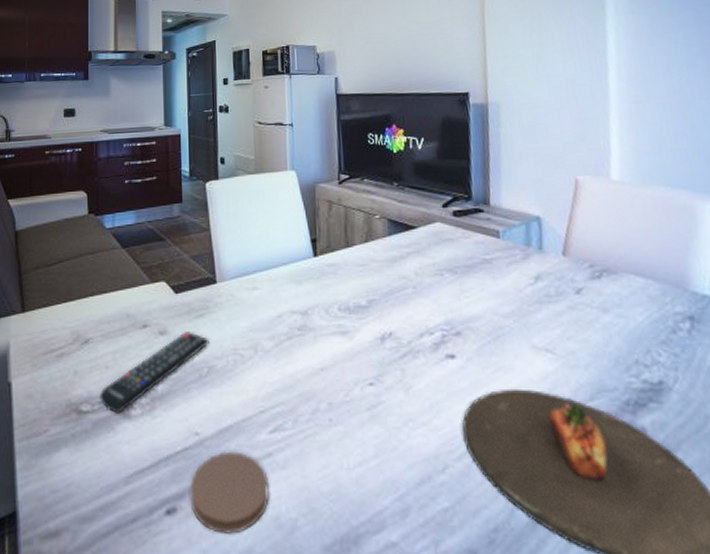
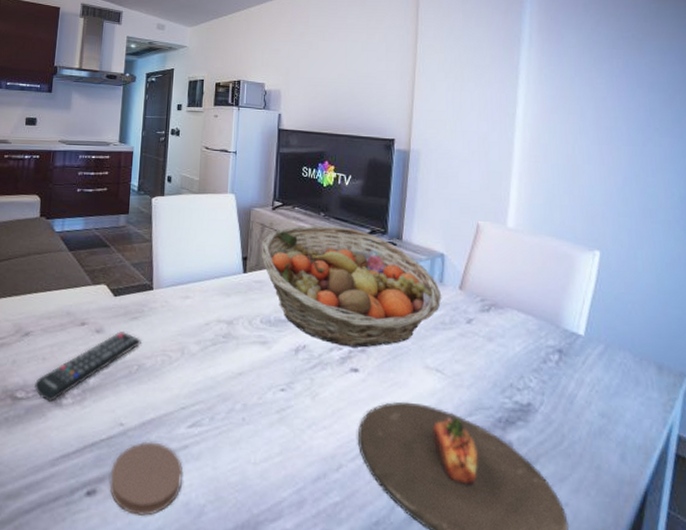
fruit basket: none [330,196,544,331] -> present [261,225,442,348]

